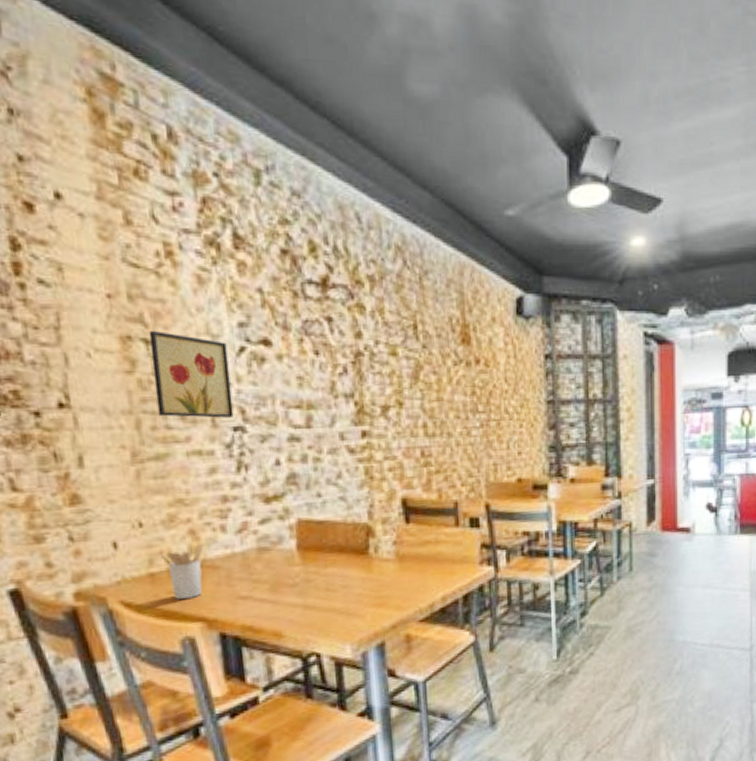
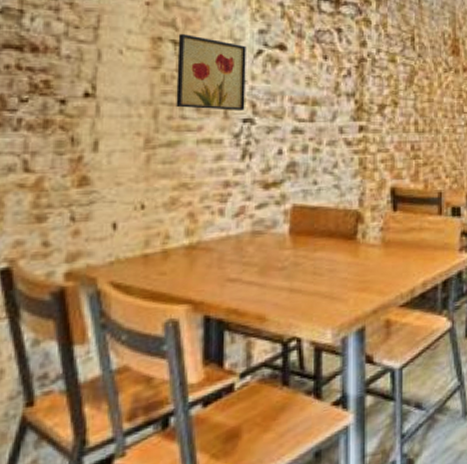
utensil holder: present [160,544,204,599] -> none [156,226,200,281]

